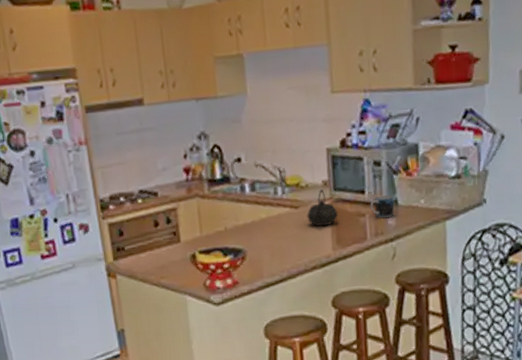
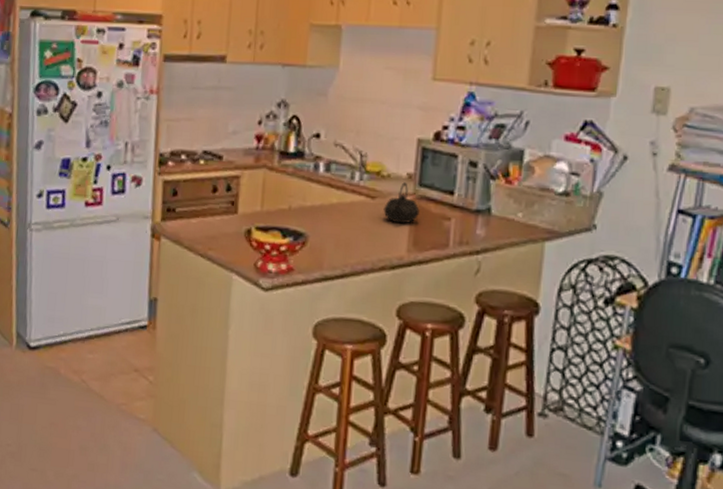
mug: present [370,195,394,219] -> none [458,200,486,227]

